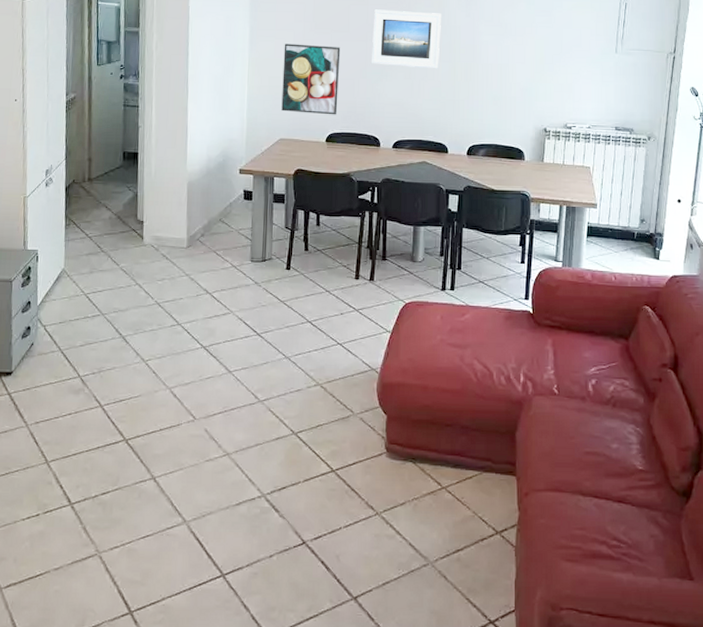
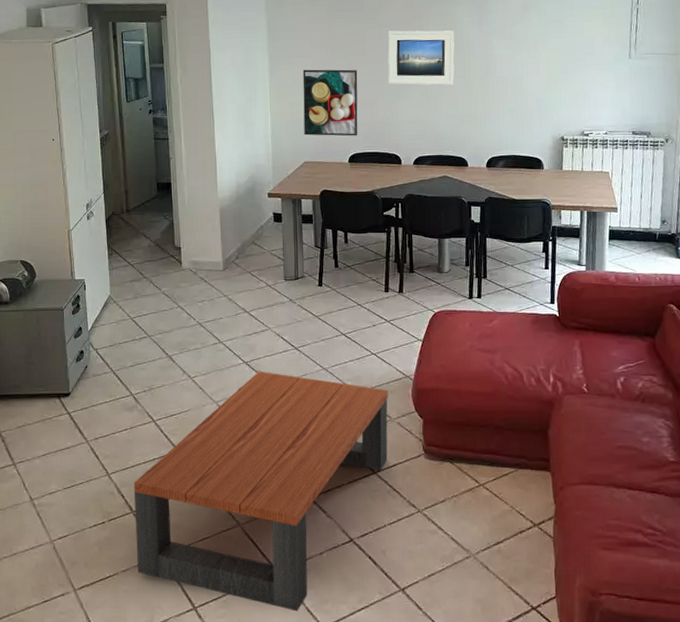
coffee table: none [71,356,352,619] -> present [133,371,388,612]

